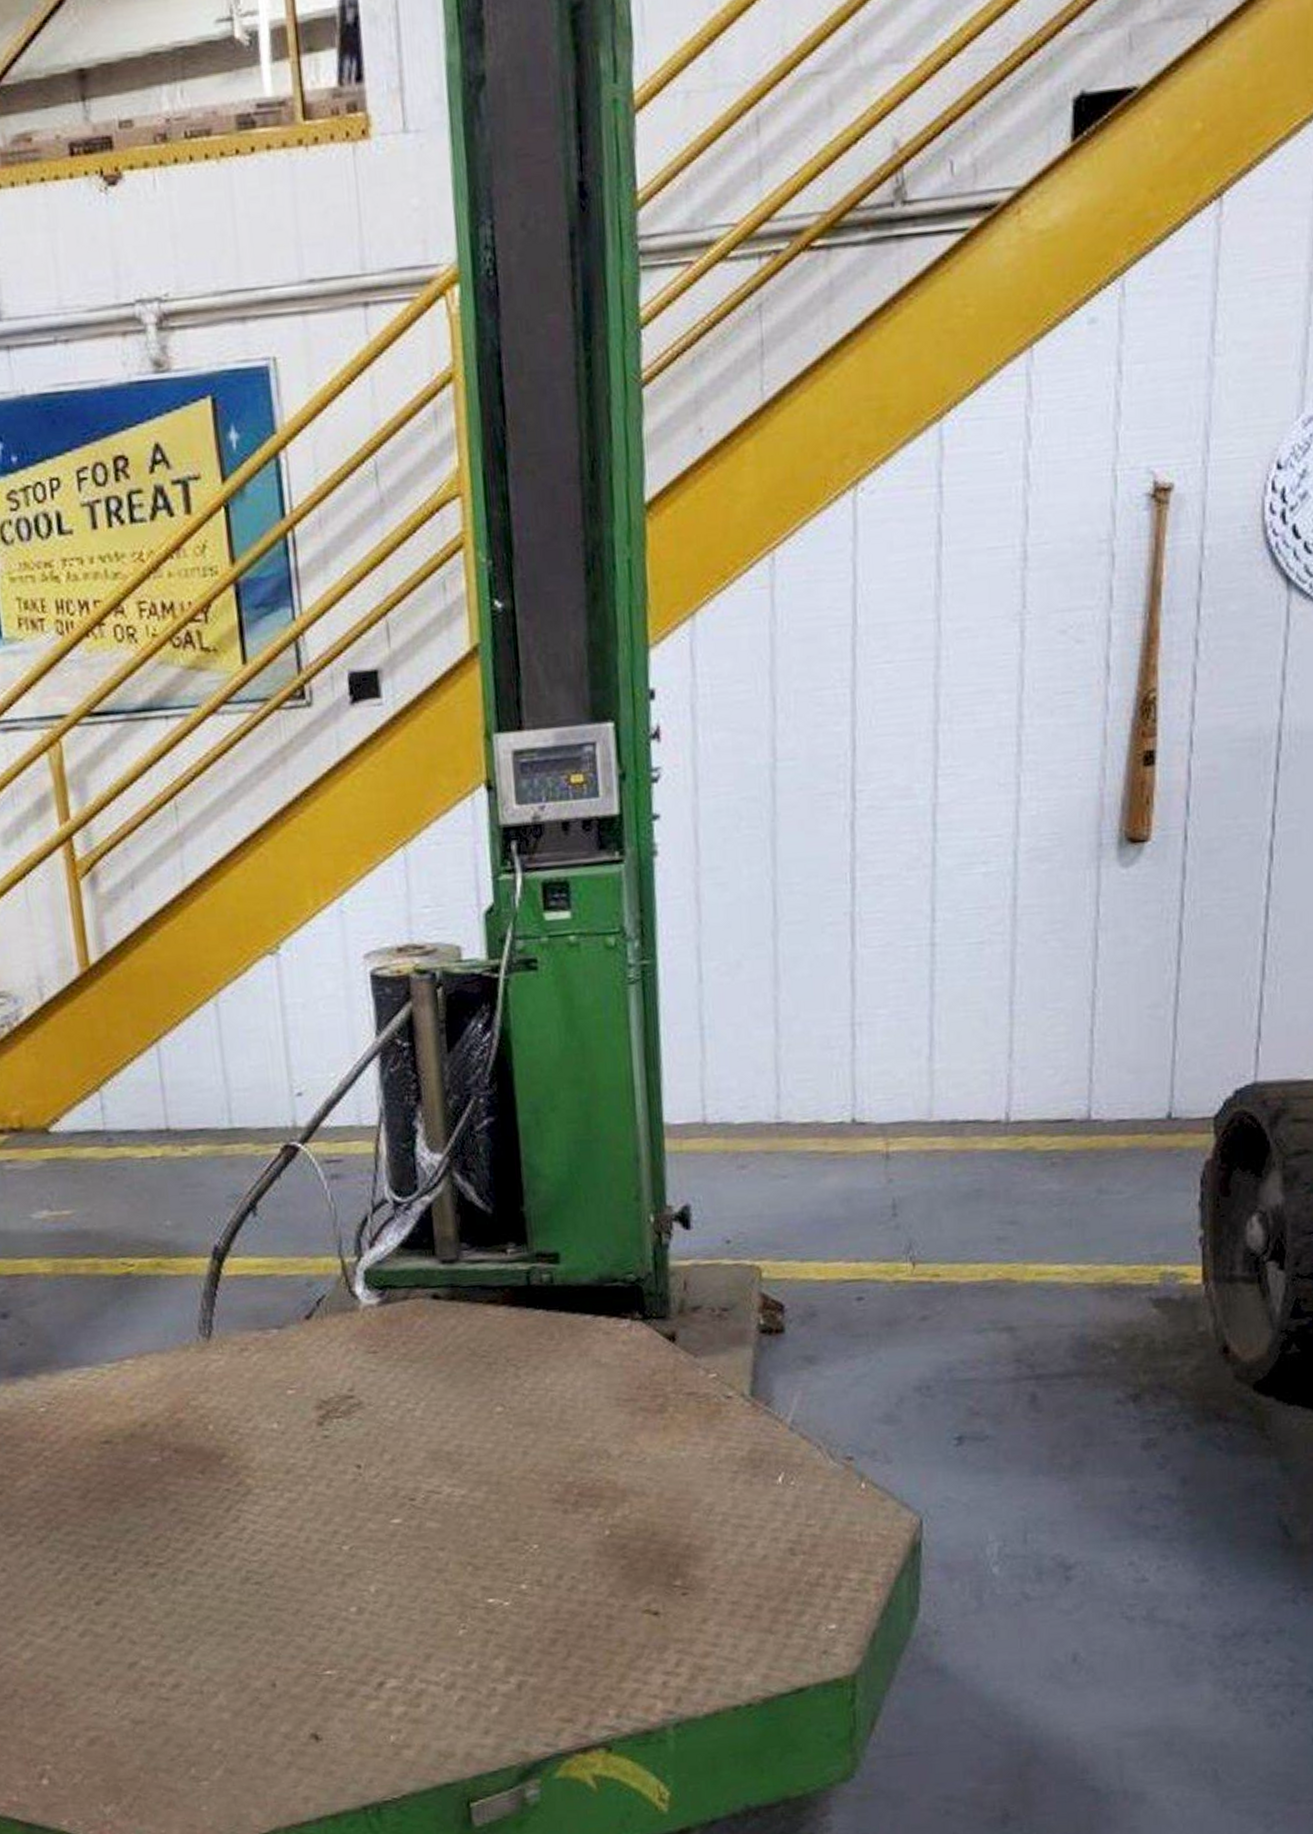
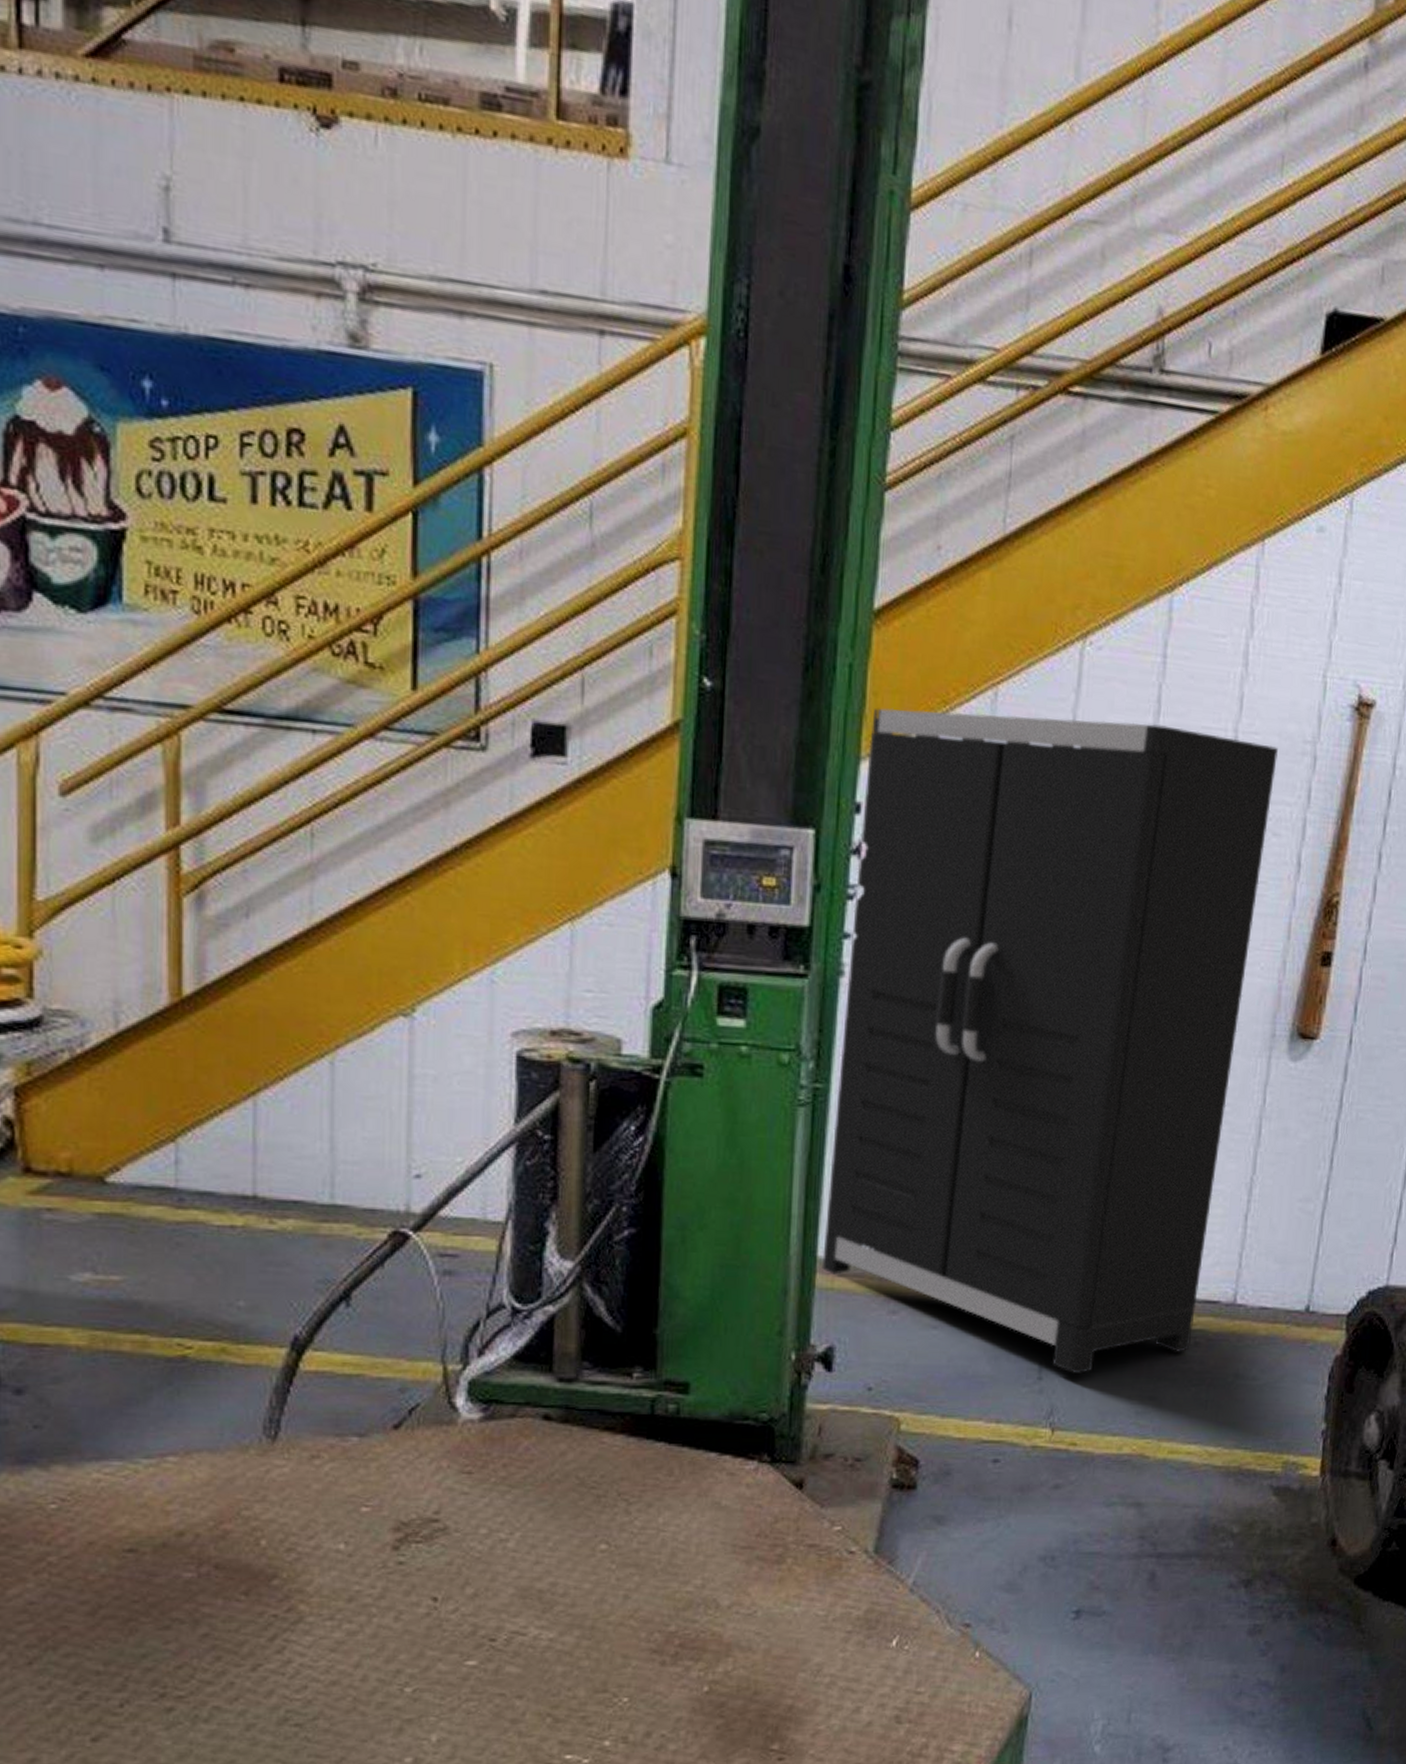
storage cabinet: none [655,552,1072,1207] -> present [822,708,1278,1373]

